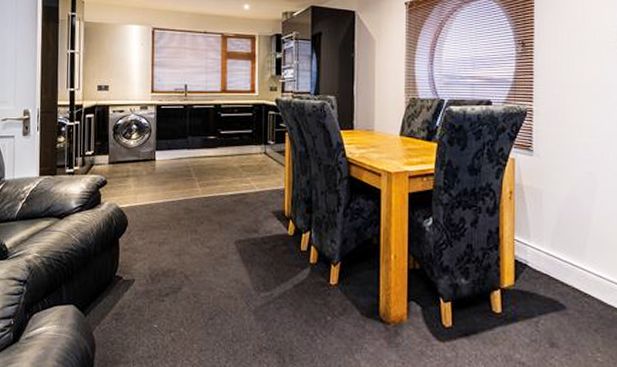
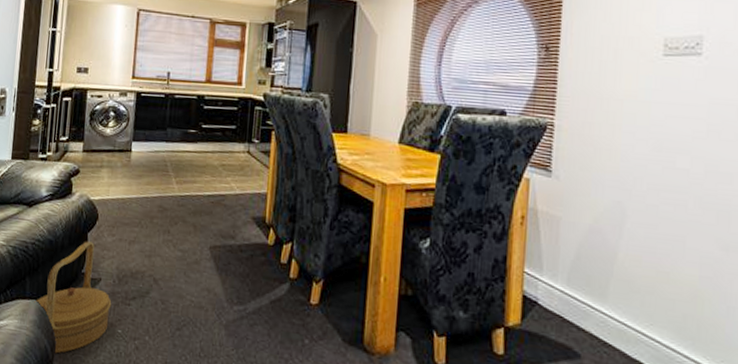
basket: none [71,246,146,353] -> present [34,241,112,354]

